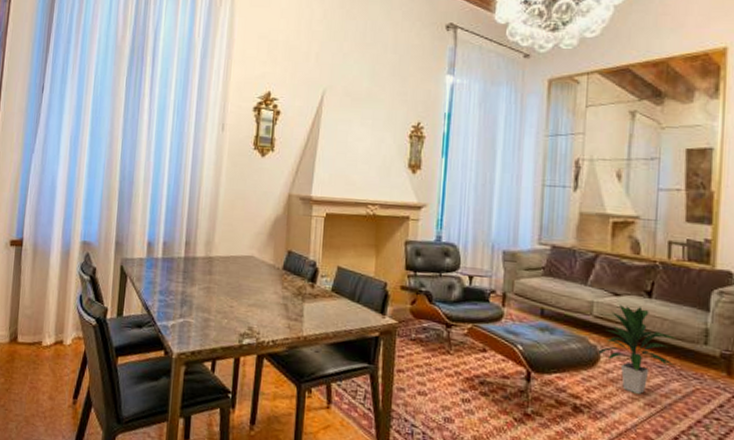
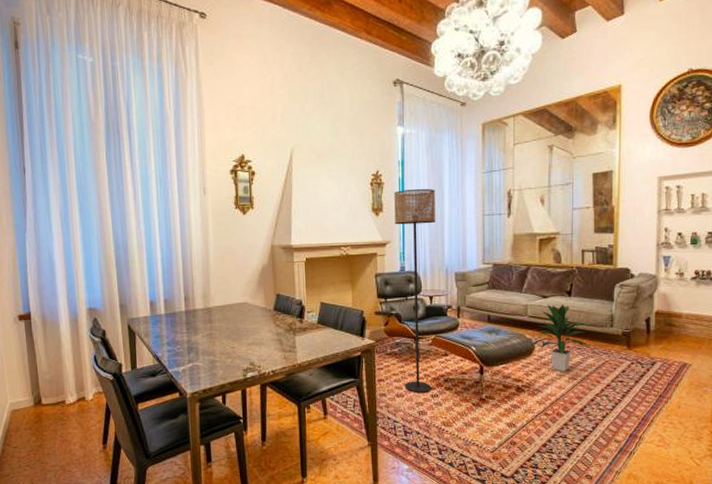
floor lamp: none [429,146,485,395] -> present [394,188,435,393]

